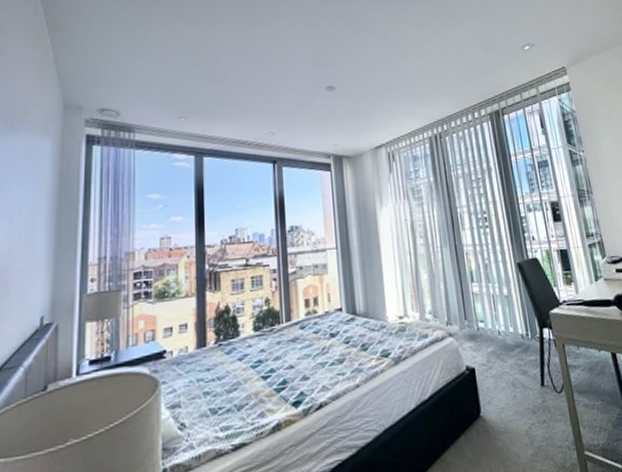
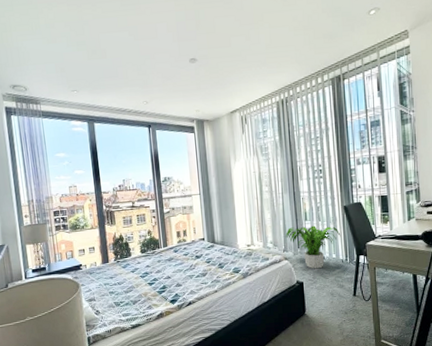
potted plant: none [448,288,517,349] -> present [286,225,341,269]

